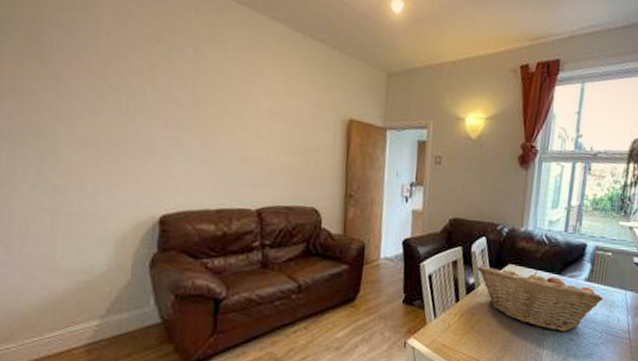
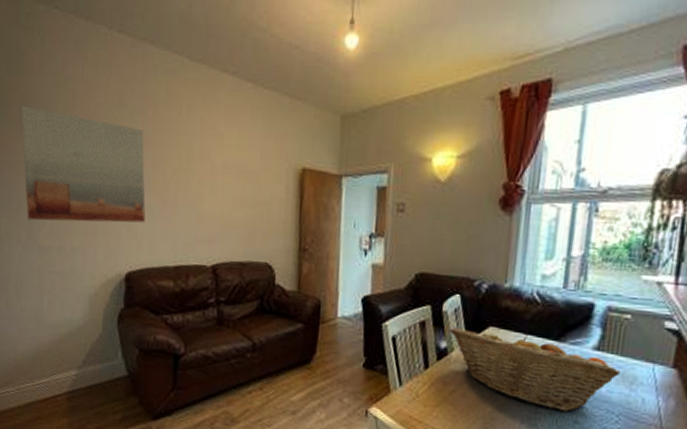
wall art: none [28,27,184,165] -> present [20,106,146,223]

